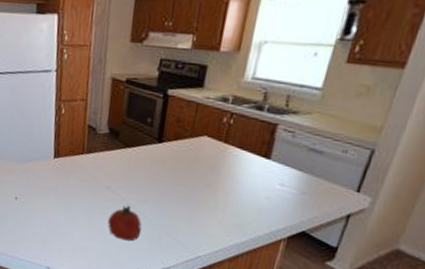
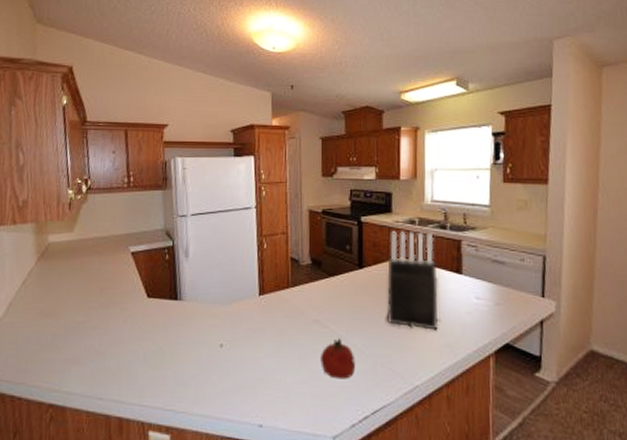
knife block: none [180,107,247,210] -> present [387,231,439,331]

